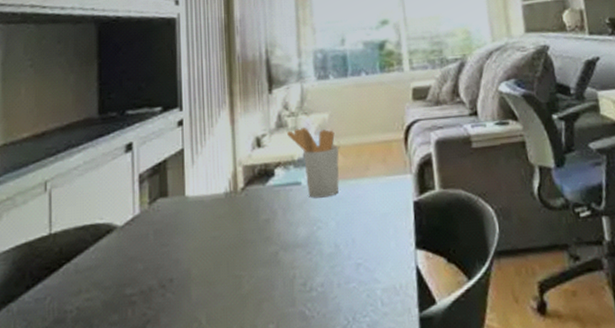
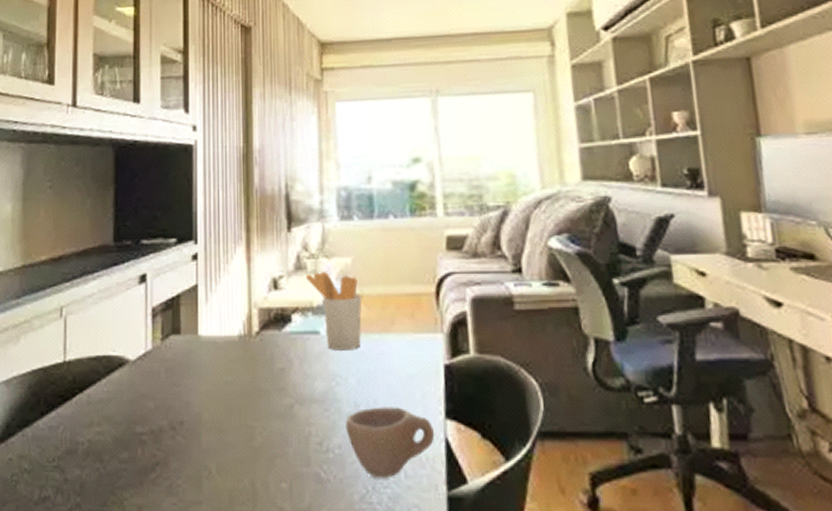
cup: none [327,243,407,309] -> present [345,407,435,479]

